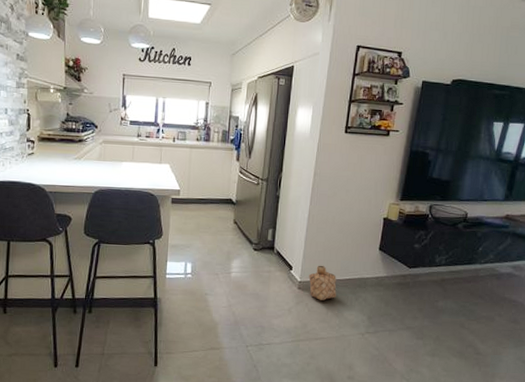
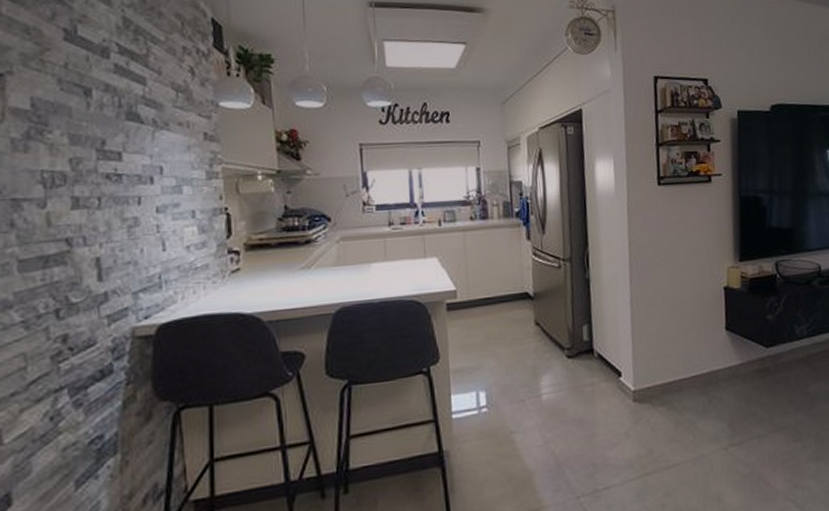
basket: present [309,265,337,300] -> none [644,363,684,412]

